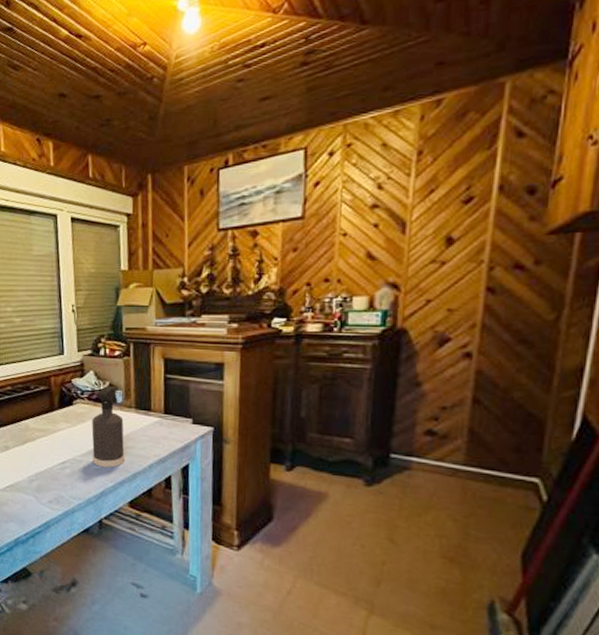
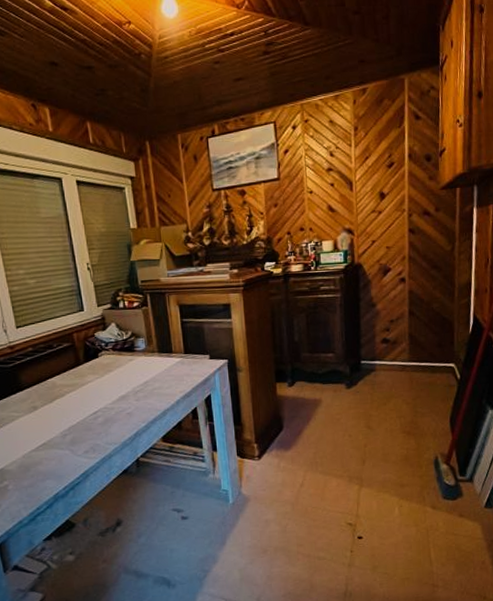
spray bottle: present [92,386,125,468] -> none [119,335,154,410]

